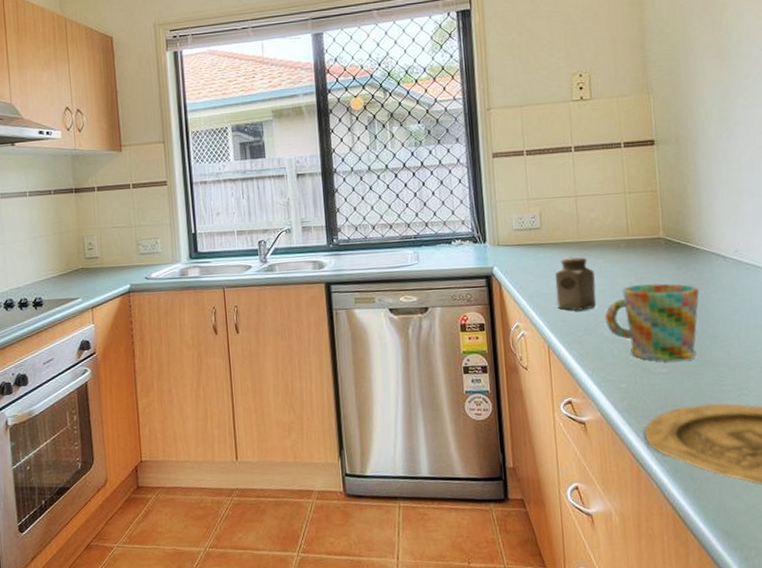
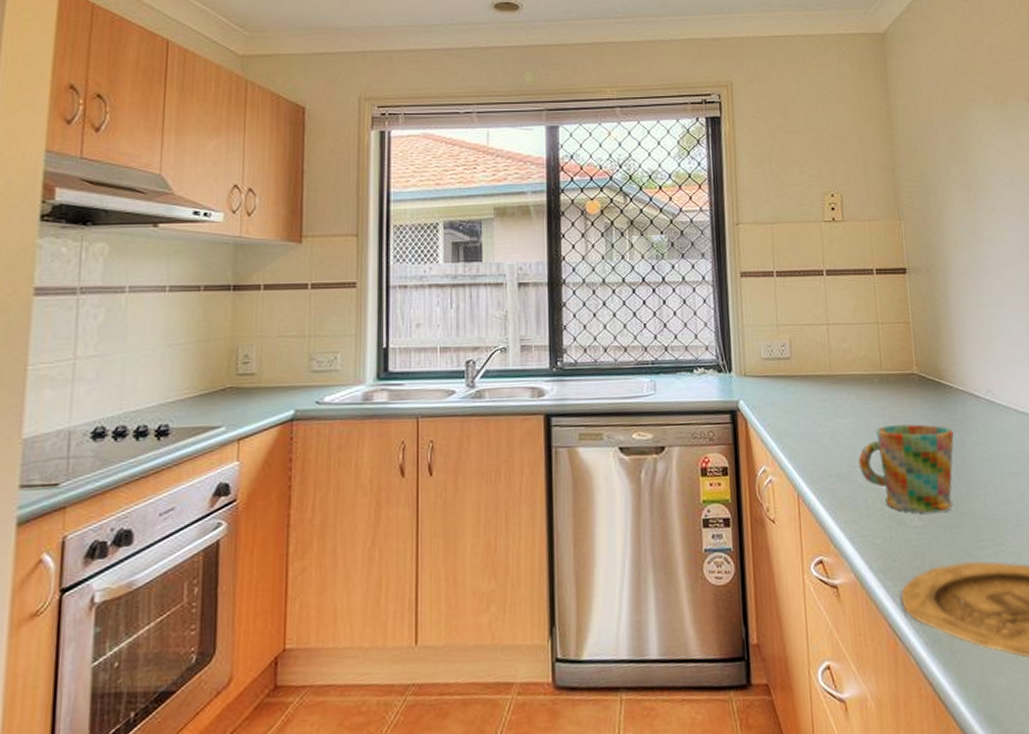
salt shaker: present [555,256,597,311] -> none [805,391,850,454]

